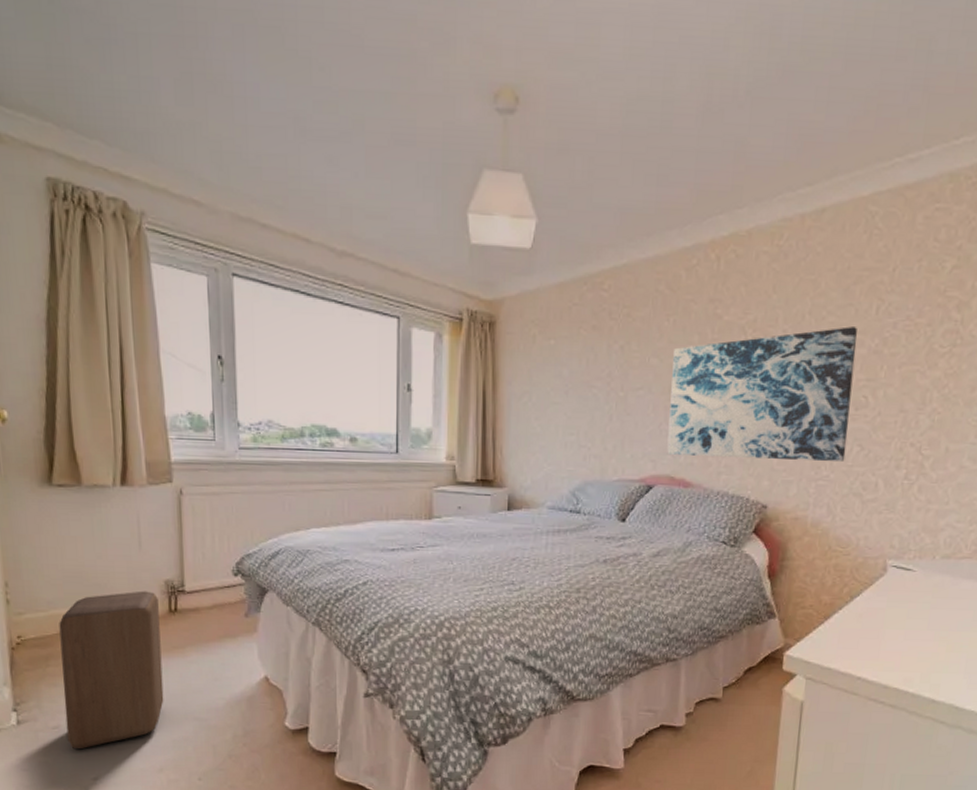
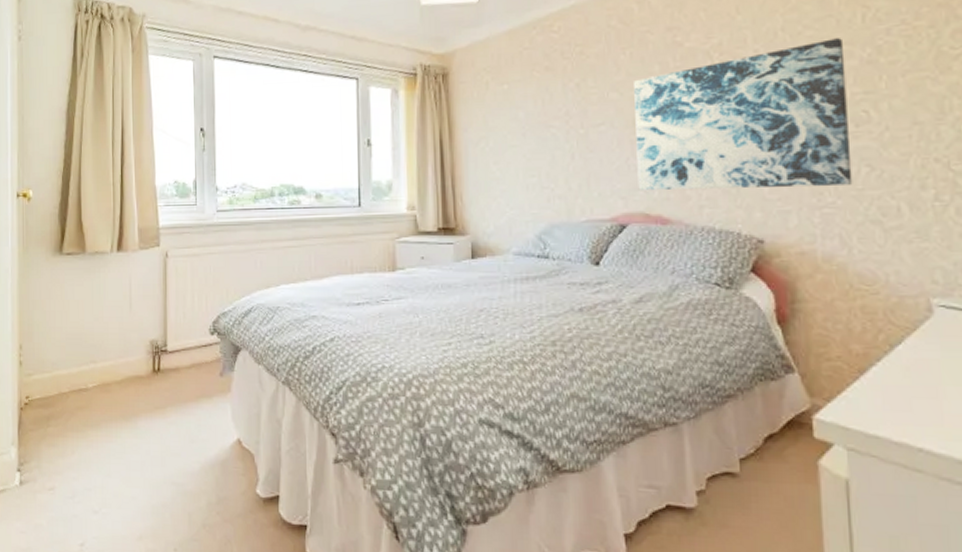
stool: present [59,590,164,748] -> none [59,351,146,512]

